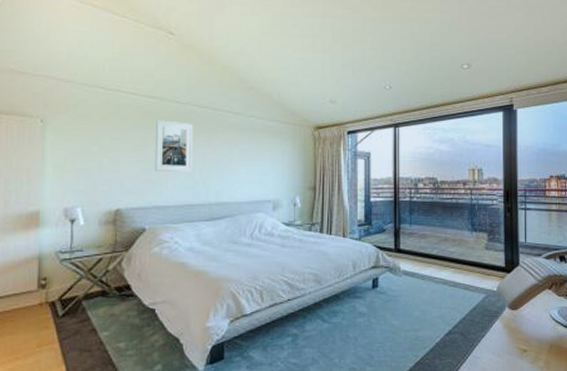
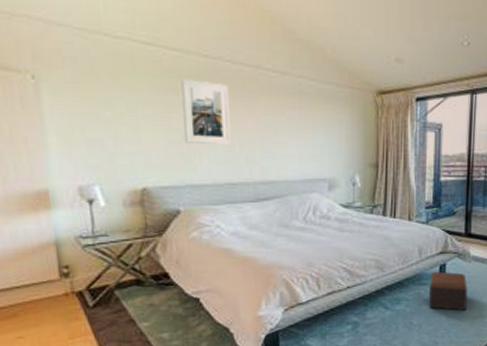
footstool: none [364,285,399,324] -> present [429,271,467,311]

